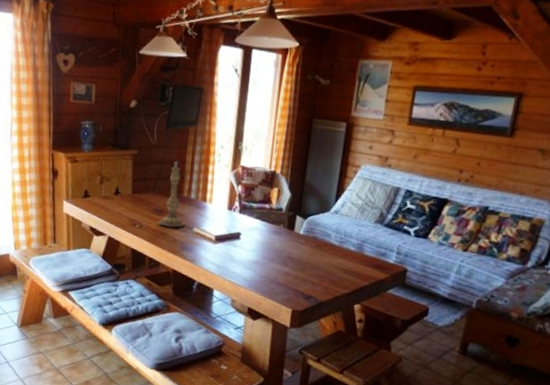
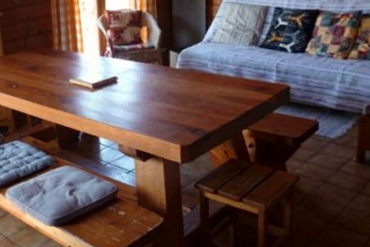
candlestick: present [158,160,185,228] -> none [33,16,61,83]

